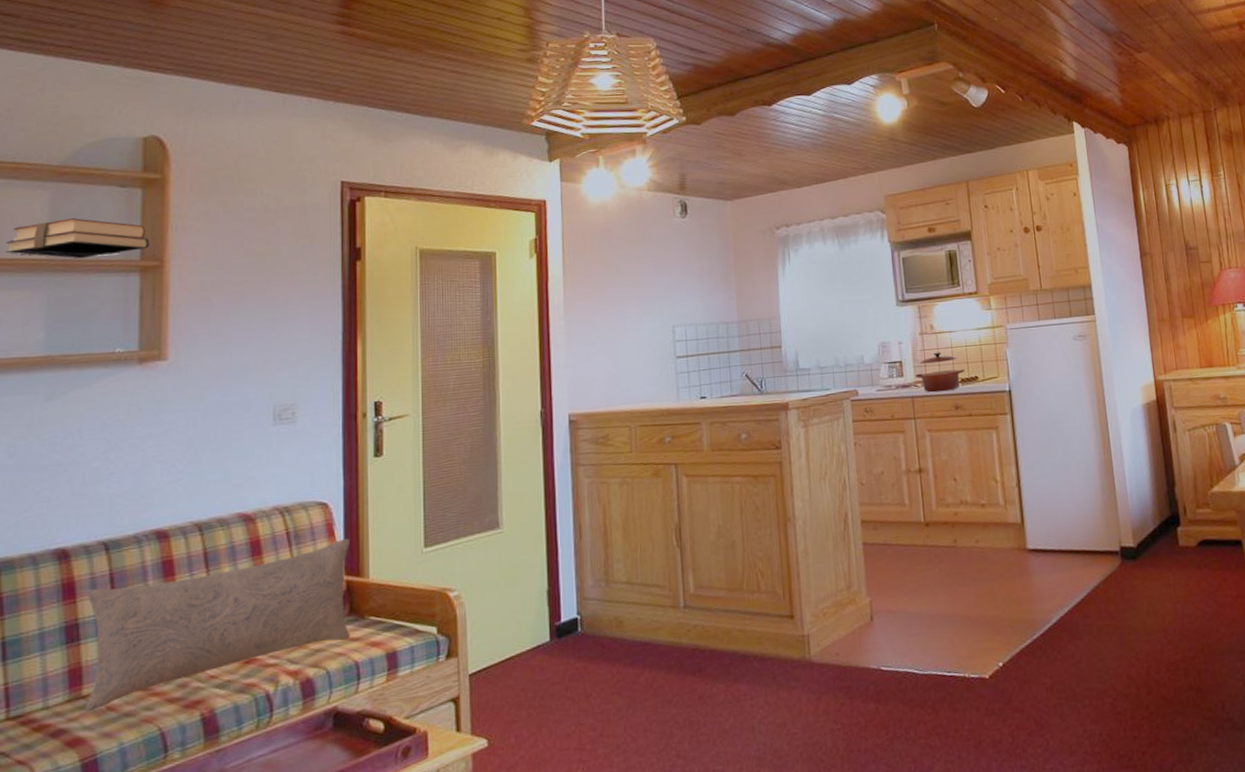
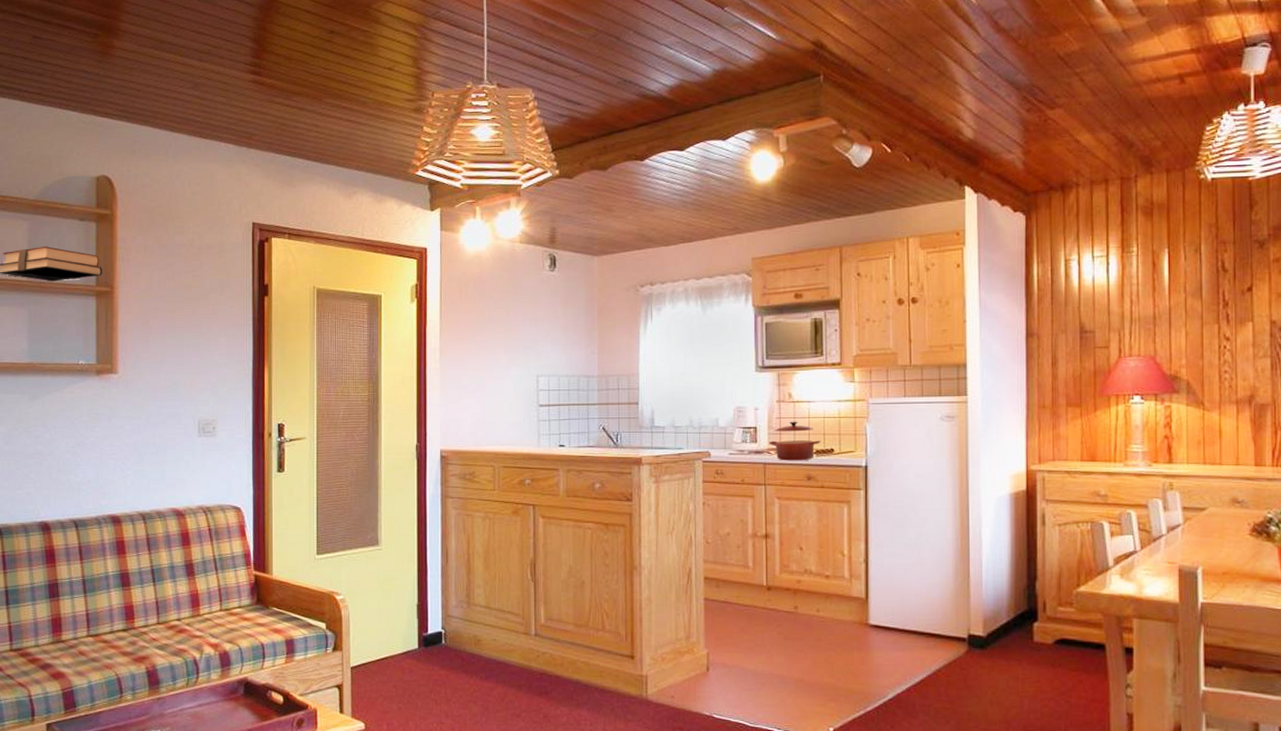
pillow: present [86,538,350,711] -> none [63,539,258,653]

